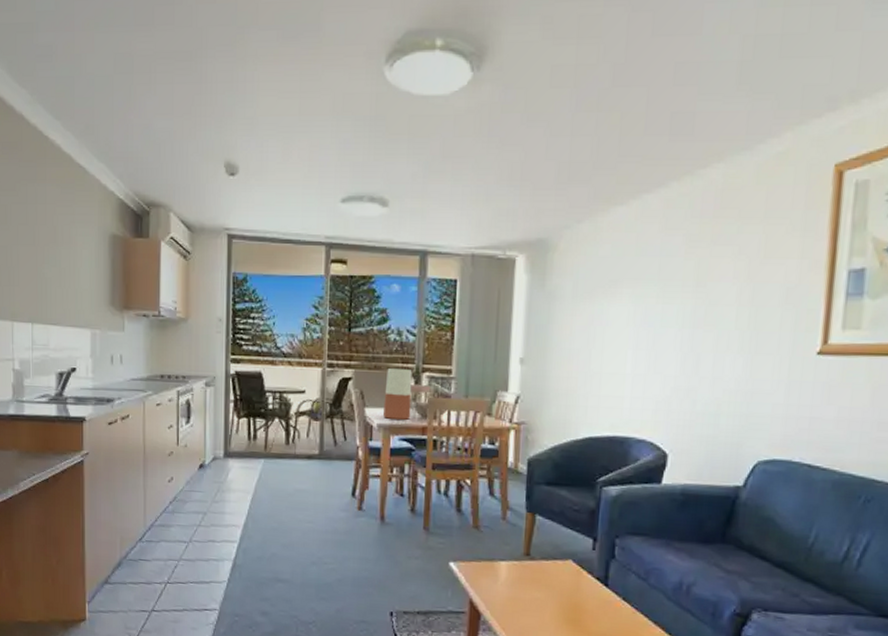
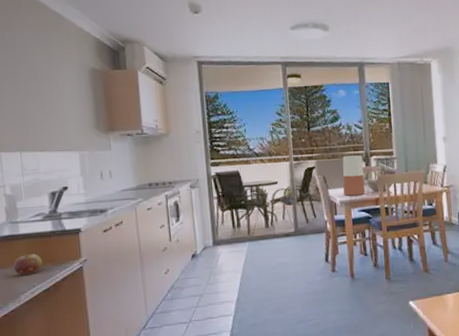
fruit: none [16,438,44,462] -> present [13,254,43,276]

